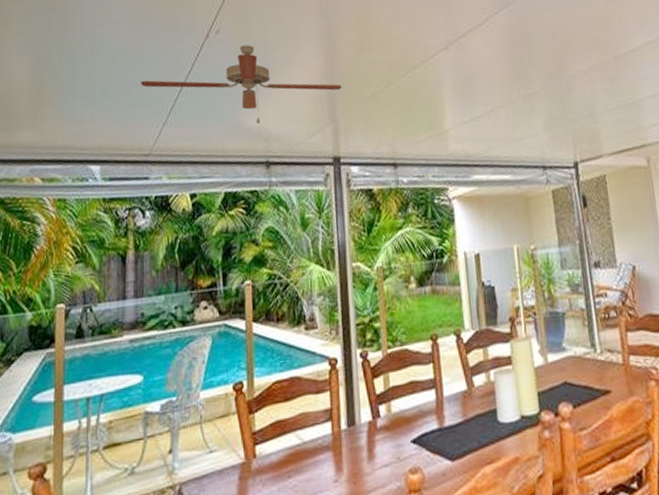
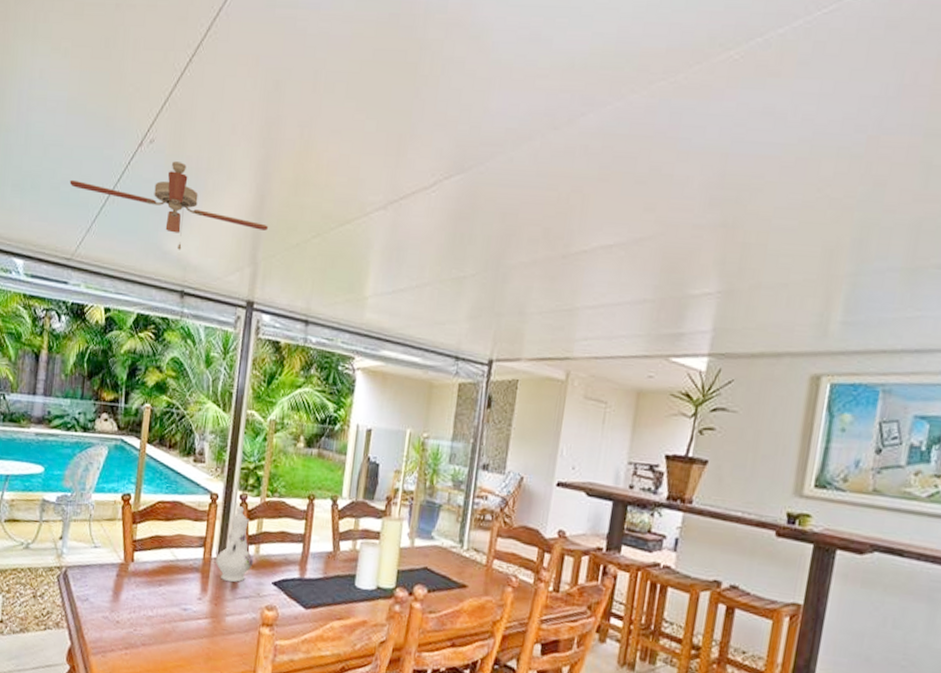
ewer: none [346,365,388,452] -> present [216,506,254,582]

